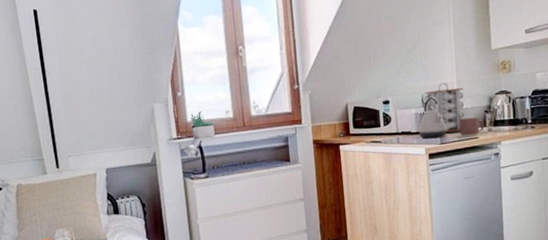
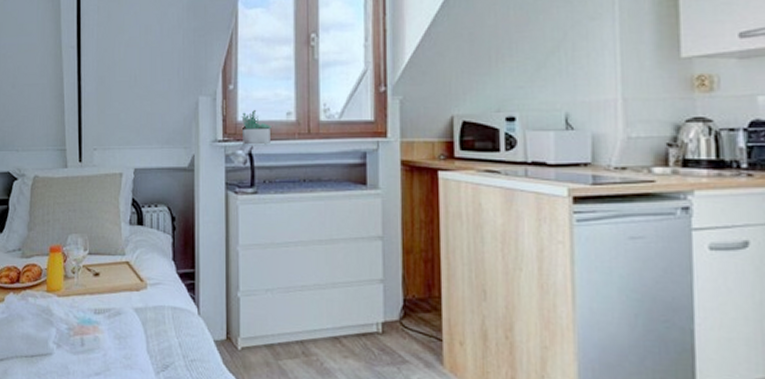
kettle: present [418,97,447,139] -> none [558,117,604,176]
spice rack: present [424,82,465,134] -> none [569,98,634,171]
mug: present [458,116,485,137] -> none [622,149,666,179]

